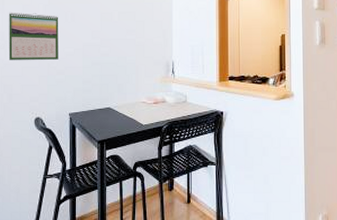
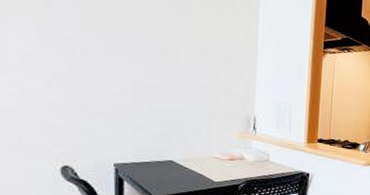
calendar: present [8,12,59,60] -> none [14,25,98,98]

